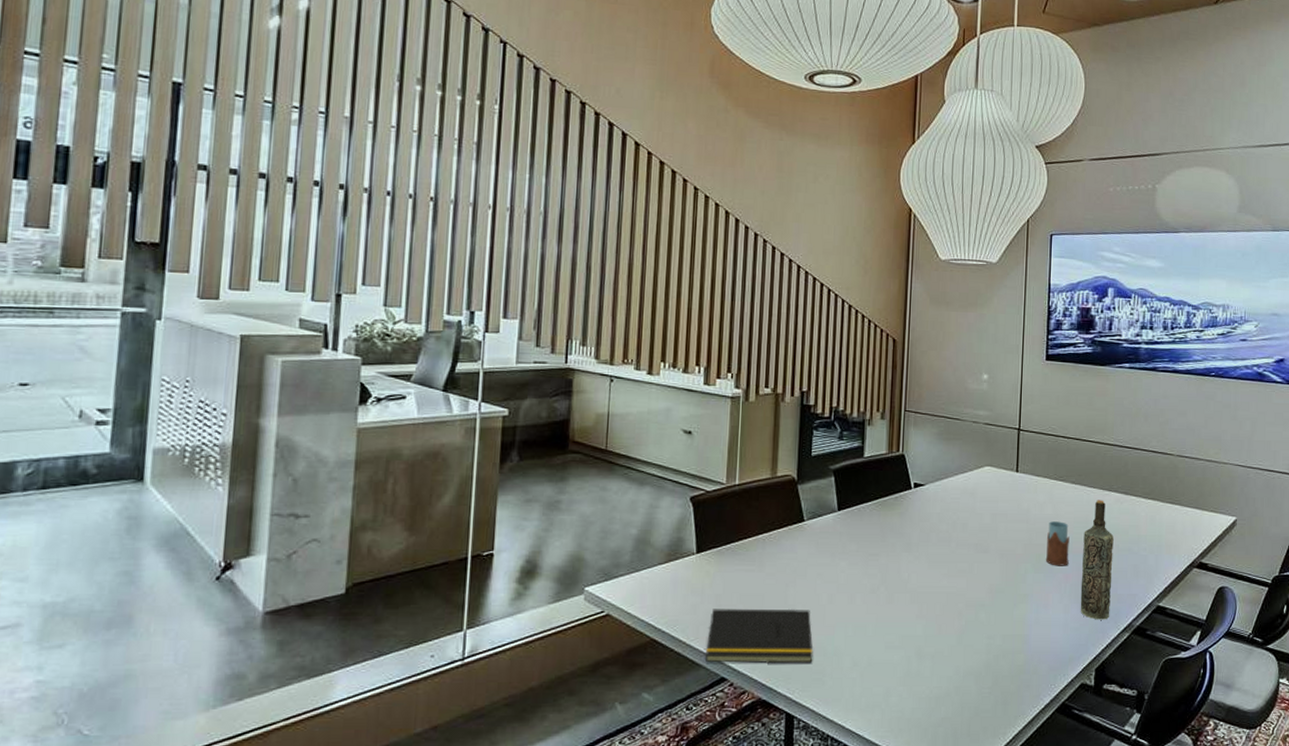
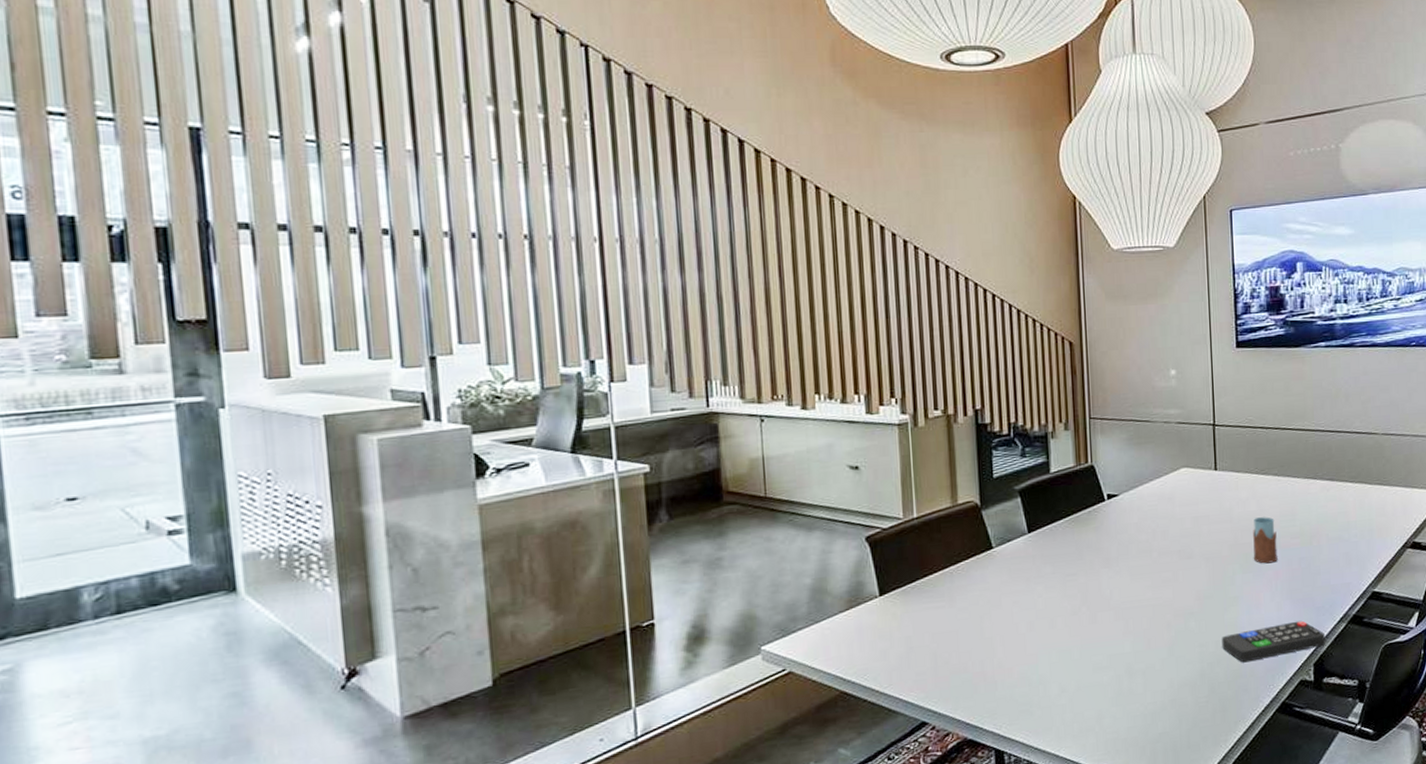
notepad: present [706,608,813,664] -> none [902,640,1018,708]
remote control: none [1009,625,1108,659] -> present [1222,620,1325,663]
bottle: present [1080,500,1114,620] -> none [1291,489,1325,614]

